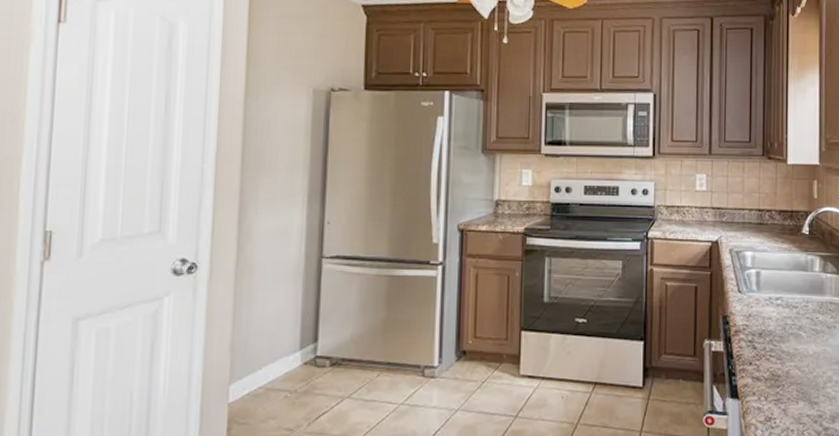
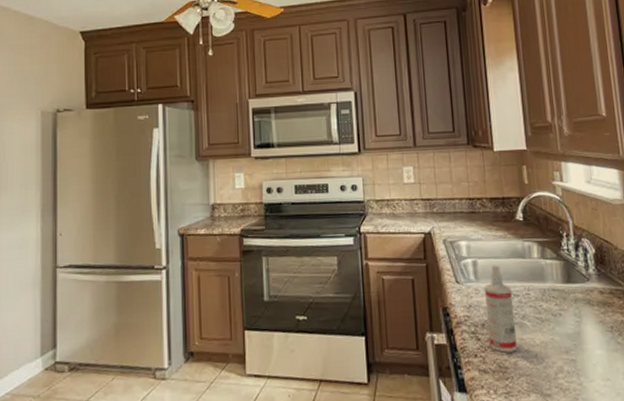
spray bottle: none [765,275,792,361] -> present [484,264,518,353]

